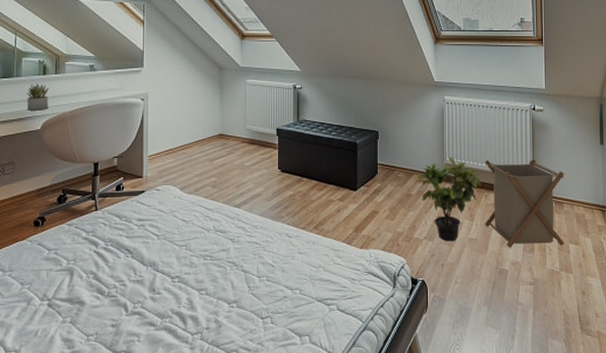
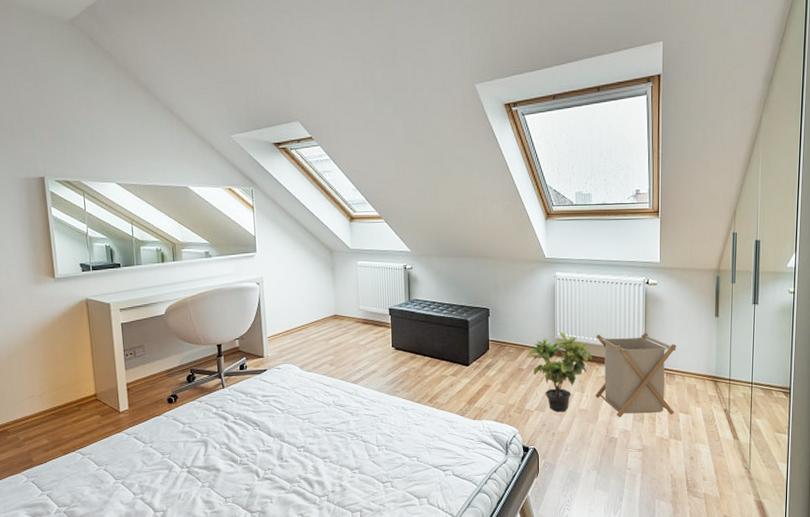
succulent plant: present [25,83,49,110] -> none [147,270,170,297]

